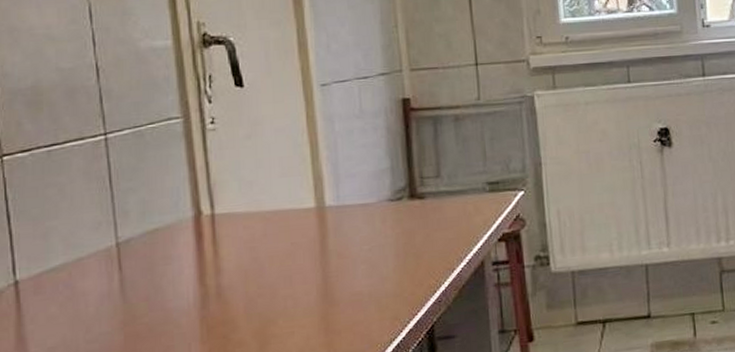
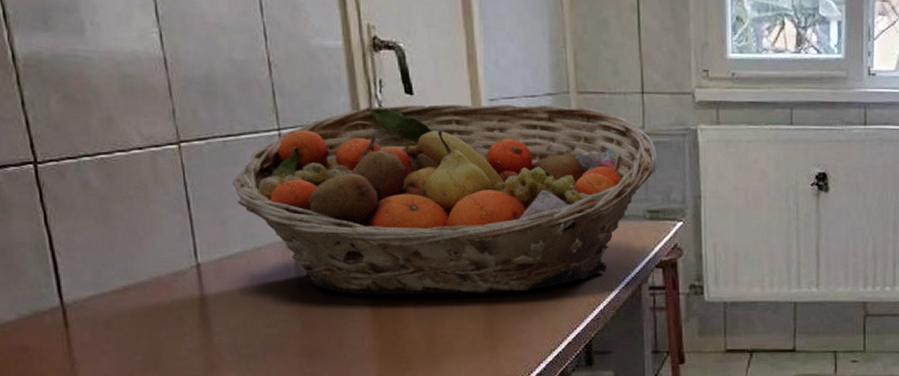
fruit basket: none [56,84,496,299] -> present [233,104,658,295]

